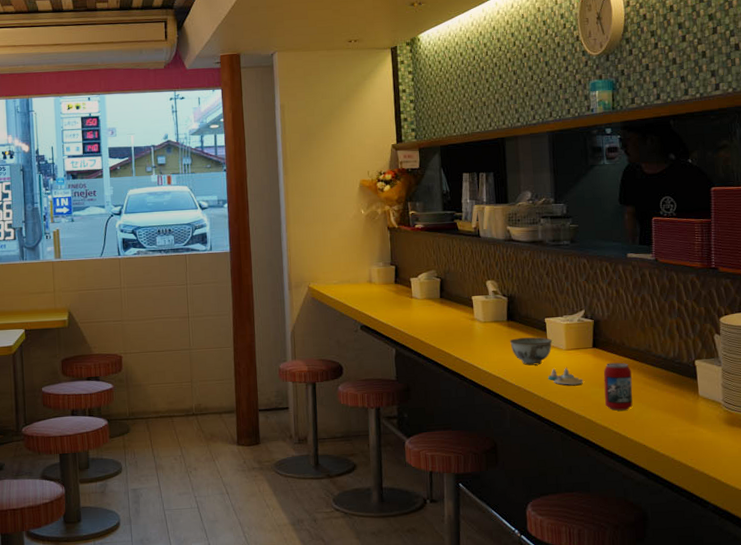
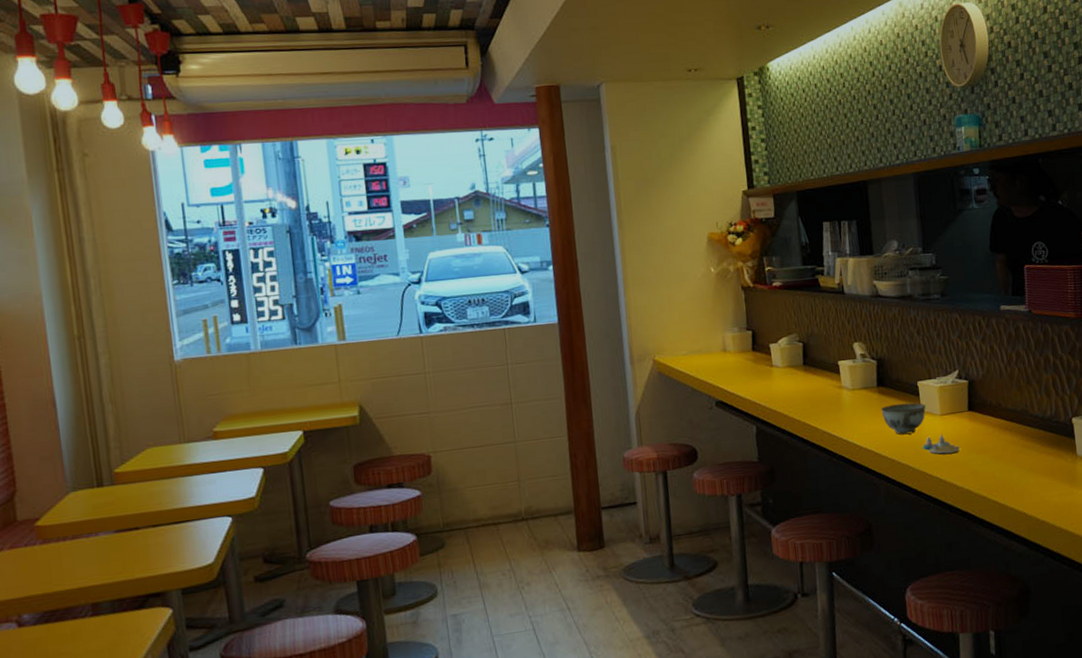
beverage can: present [603,362,633,411] -> none [980,425,1011,478]

